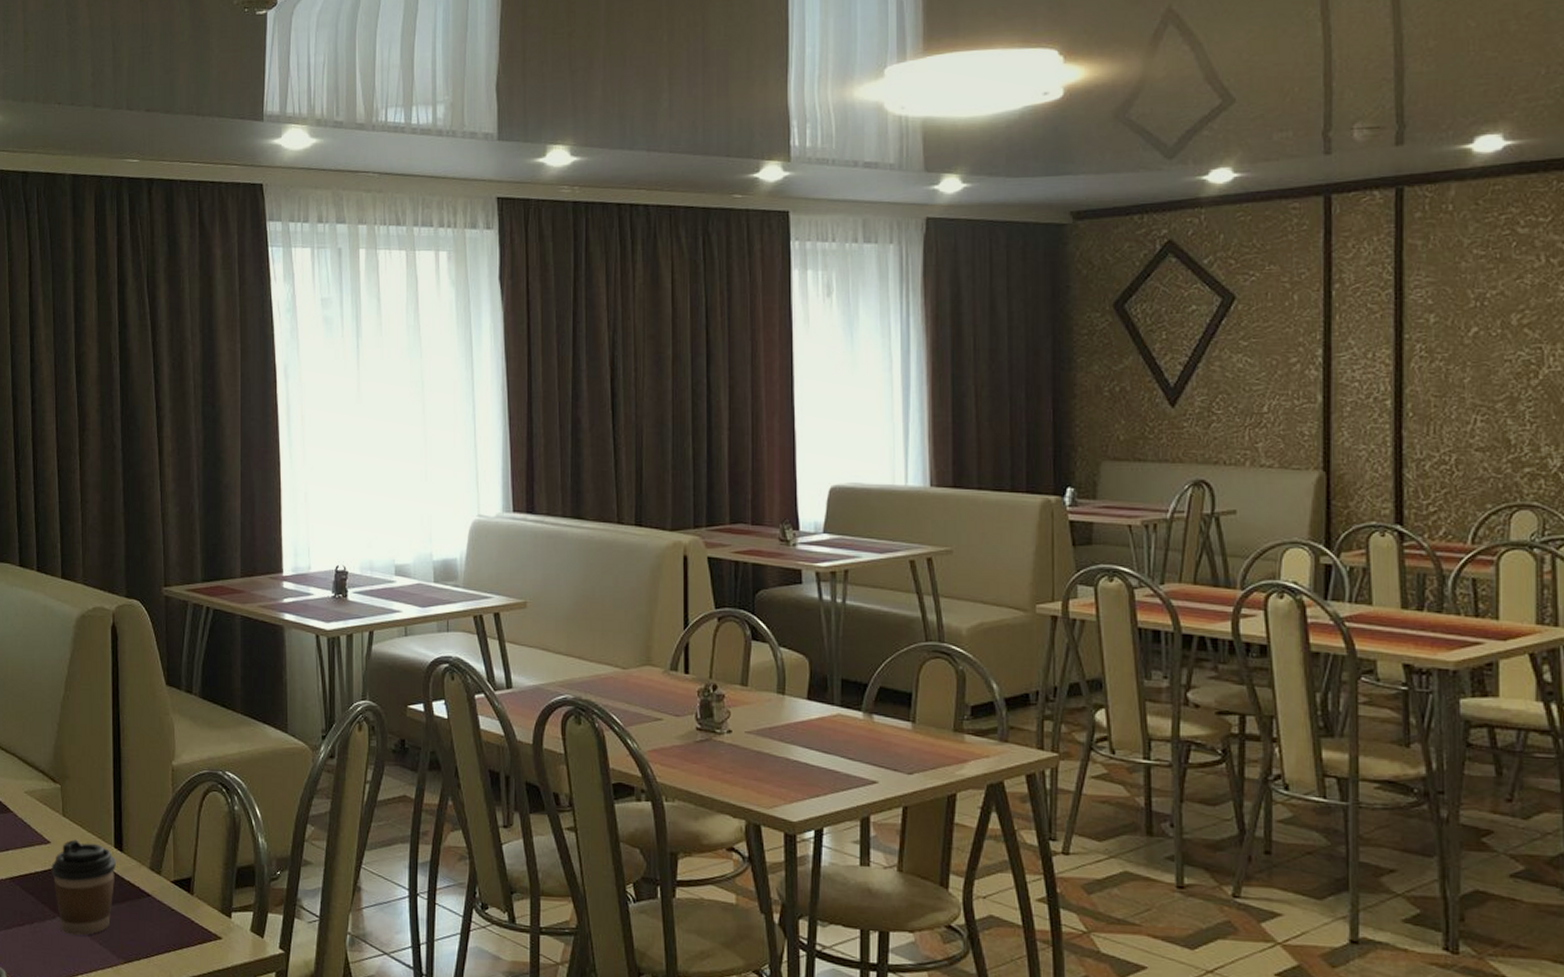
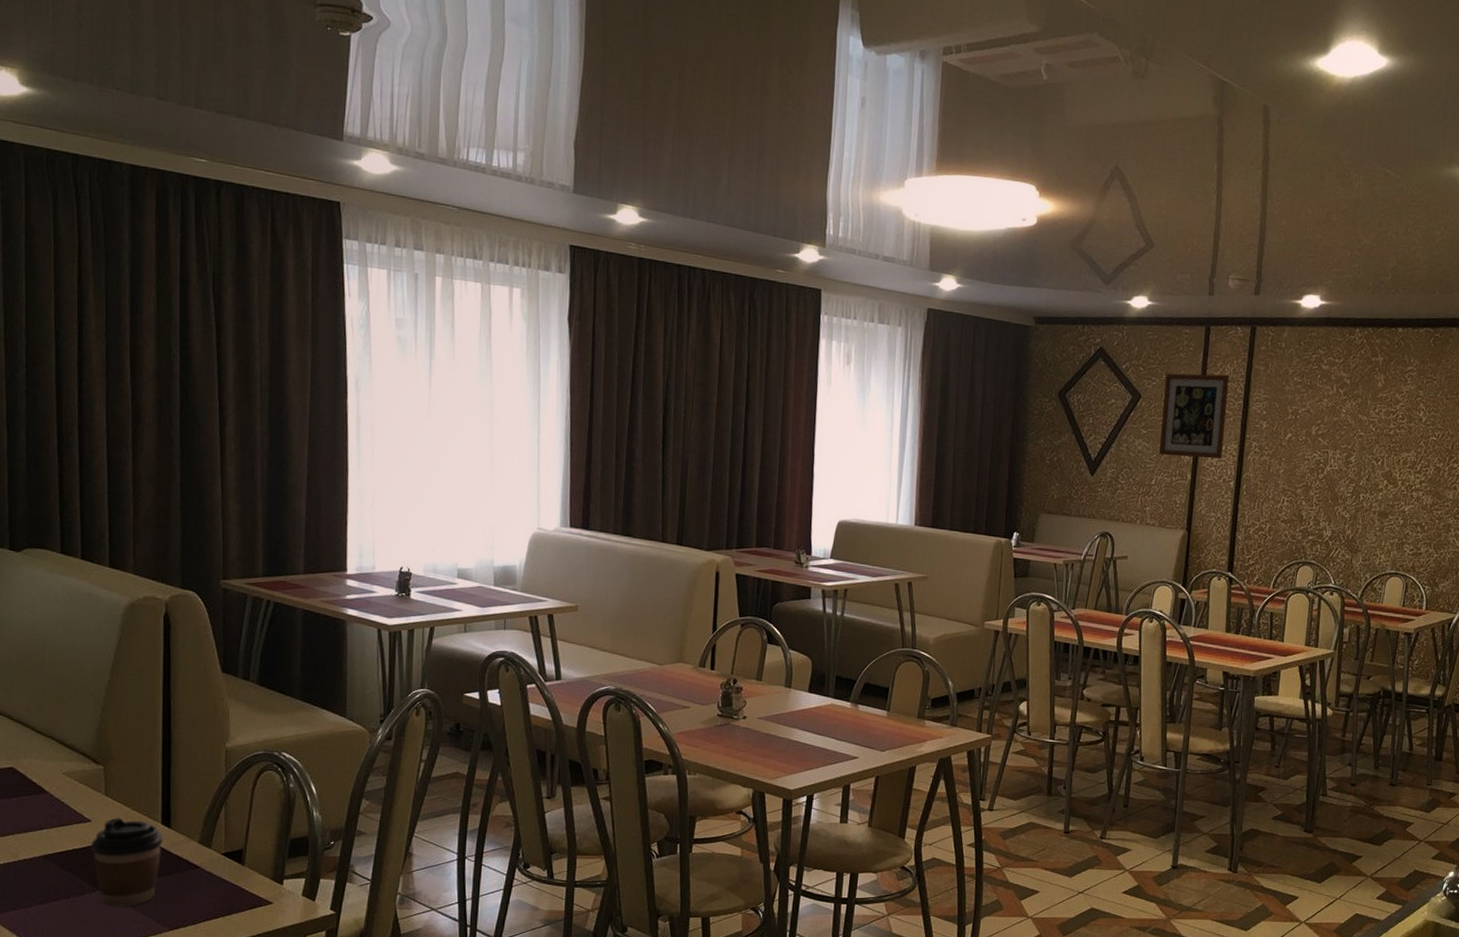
wall art: none [1269,256,1370,372] -> present [1158,373,1230,459]

